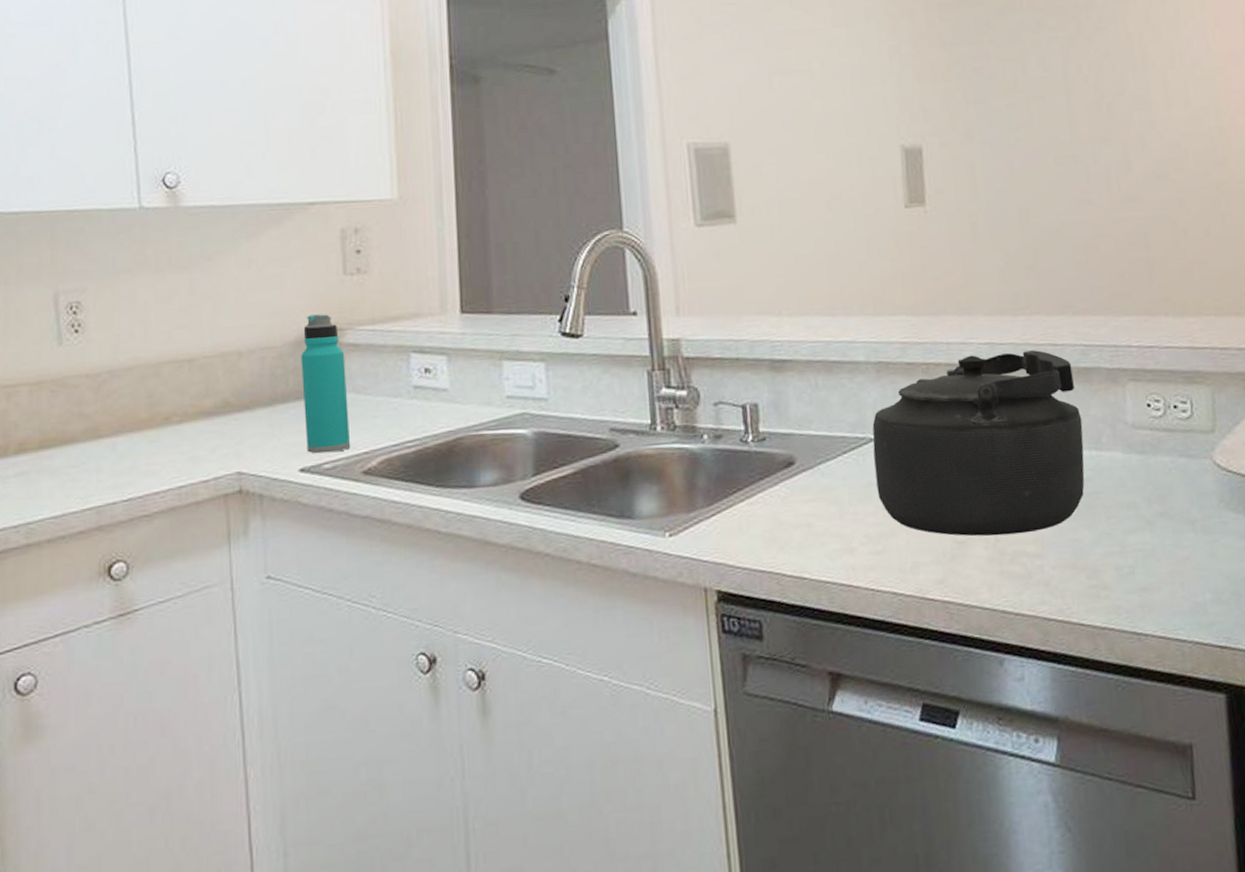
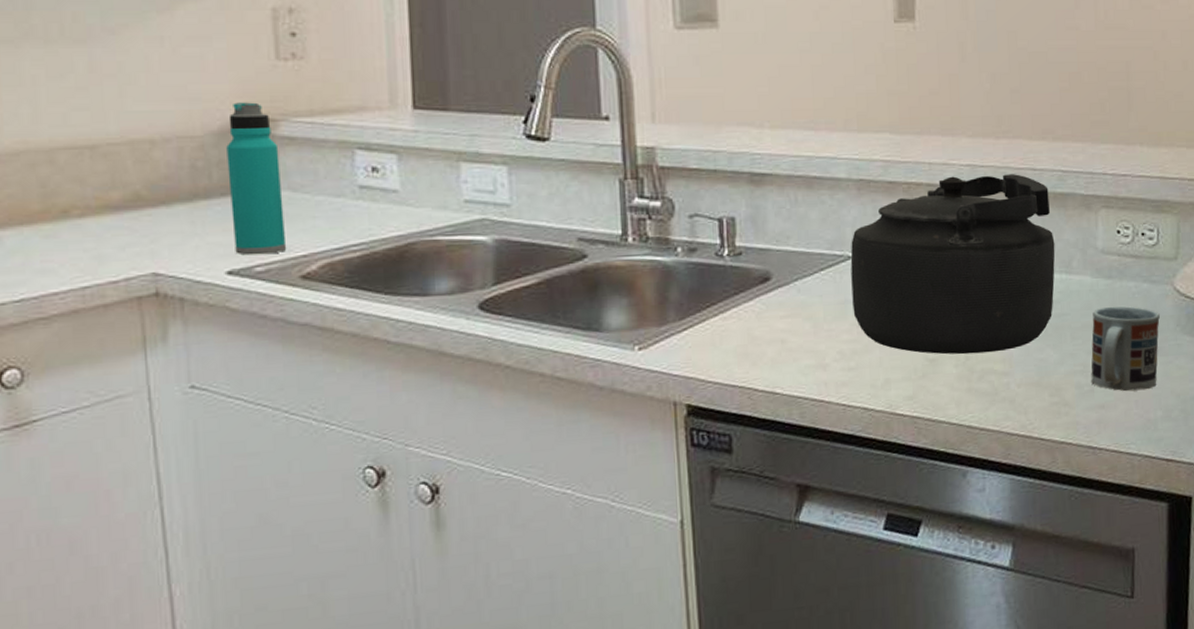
cup: none [1127,482,1203,573] -> present [1091,306,1160,392]

